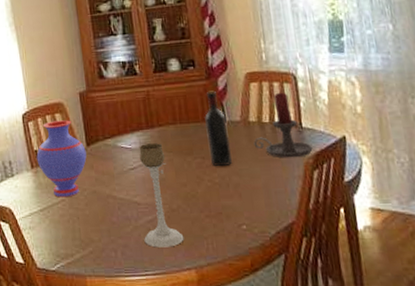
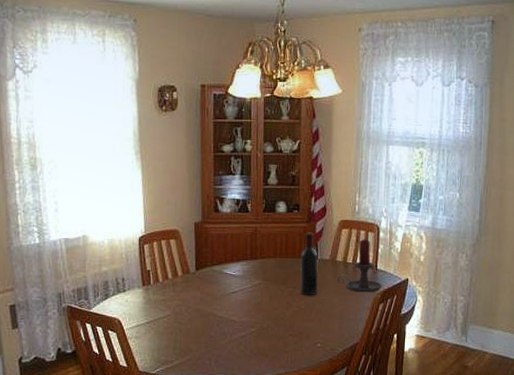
vase: present [36,120,87,198] -> none [148,246,195,313]
candle holder: present [139,143,184,248] -> none [236,272,269,358]

